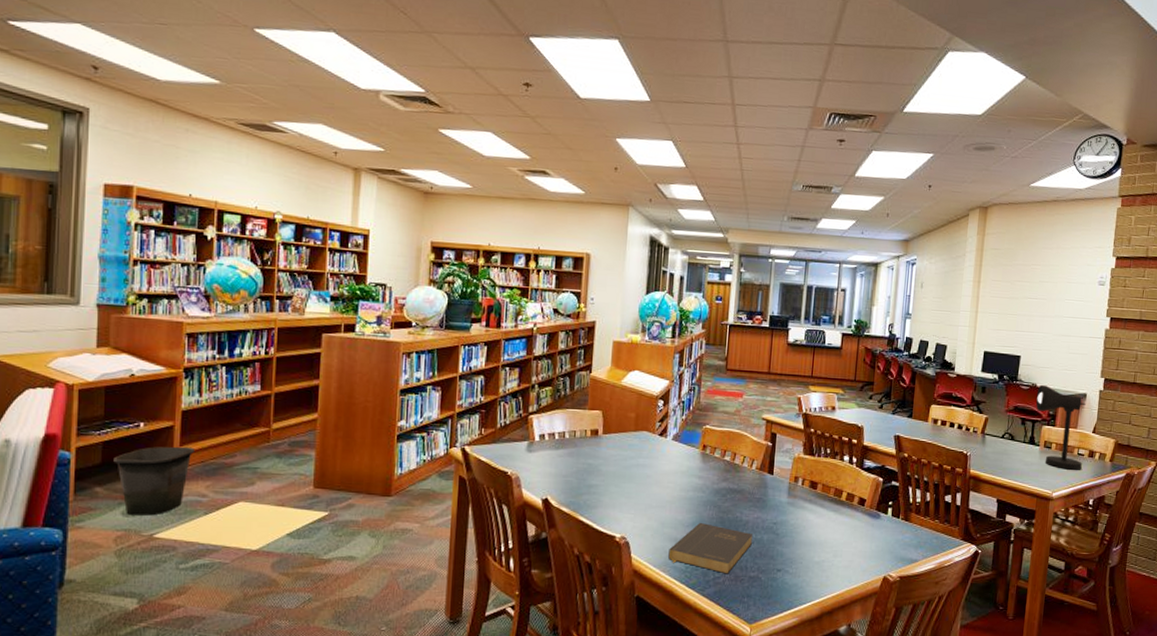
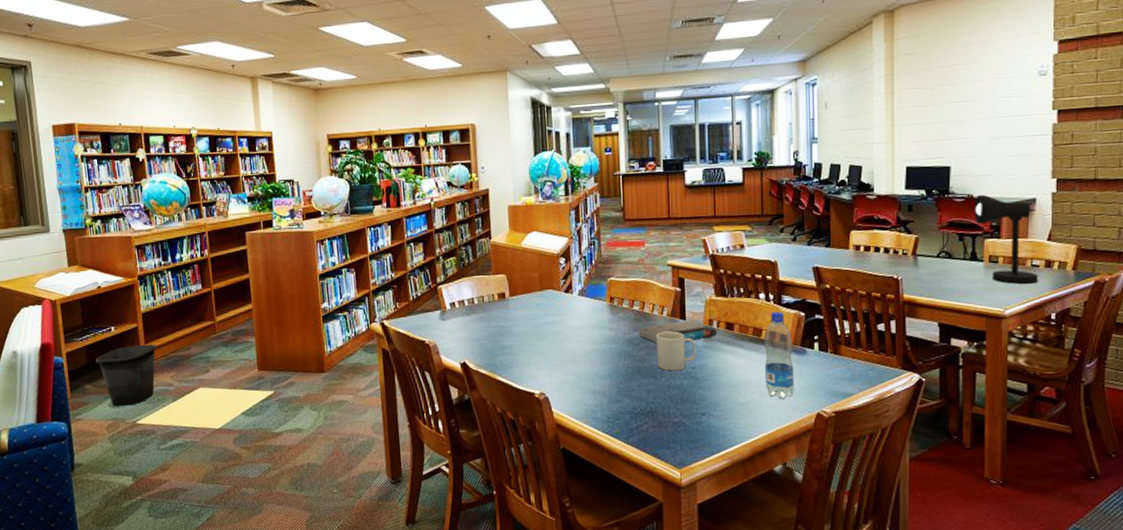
book: present [668,522,753,574] -> none [588,373,672,422]
book: none [727,475,801,496] -> present [639,320,717,343]
mug: none [741,484,780,525] -> present [656,331,697,371]
bottle: none [840,475,870,560] -> present [763,312,794,399]

